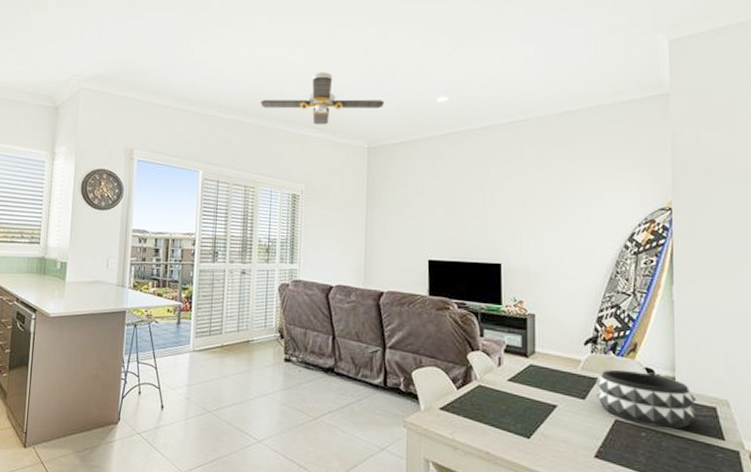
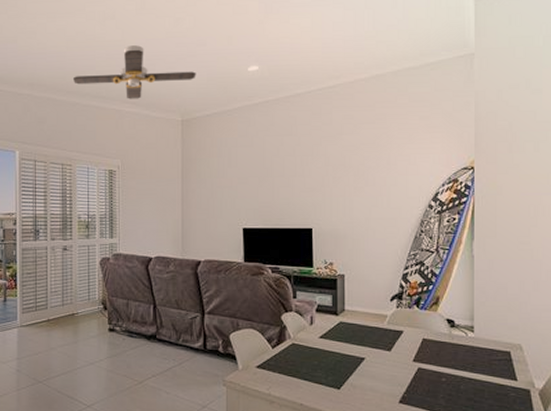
decorative bowl: present [596,369,696,429] -> none [401,322,492,373]

